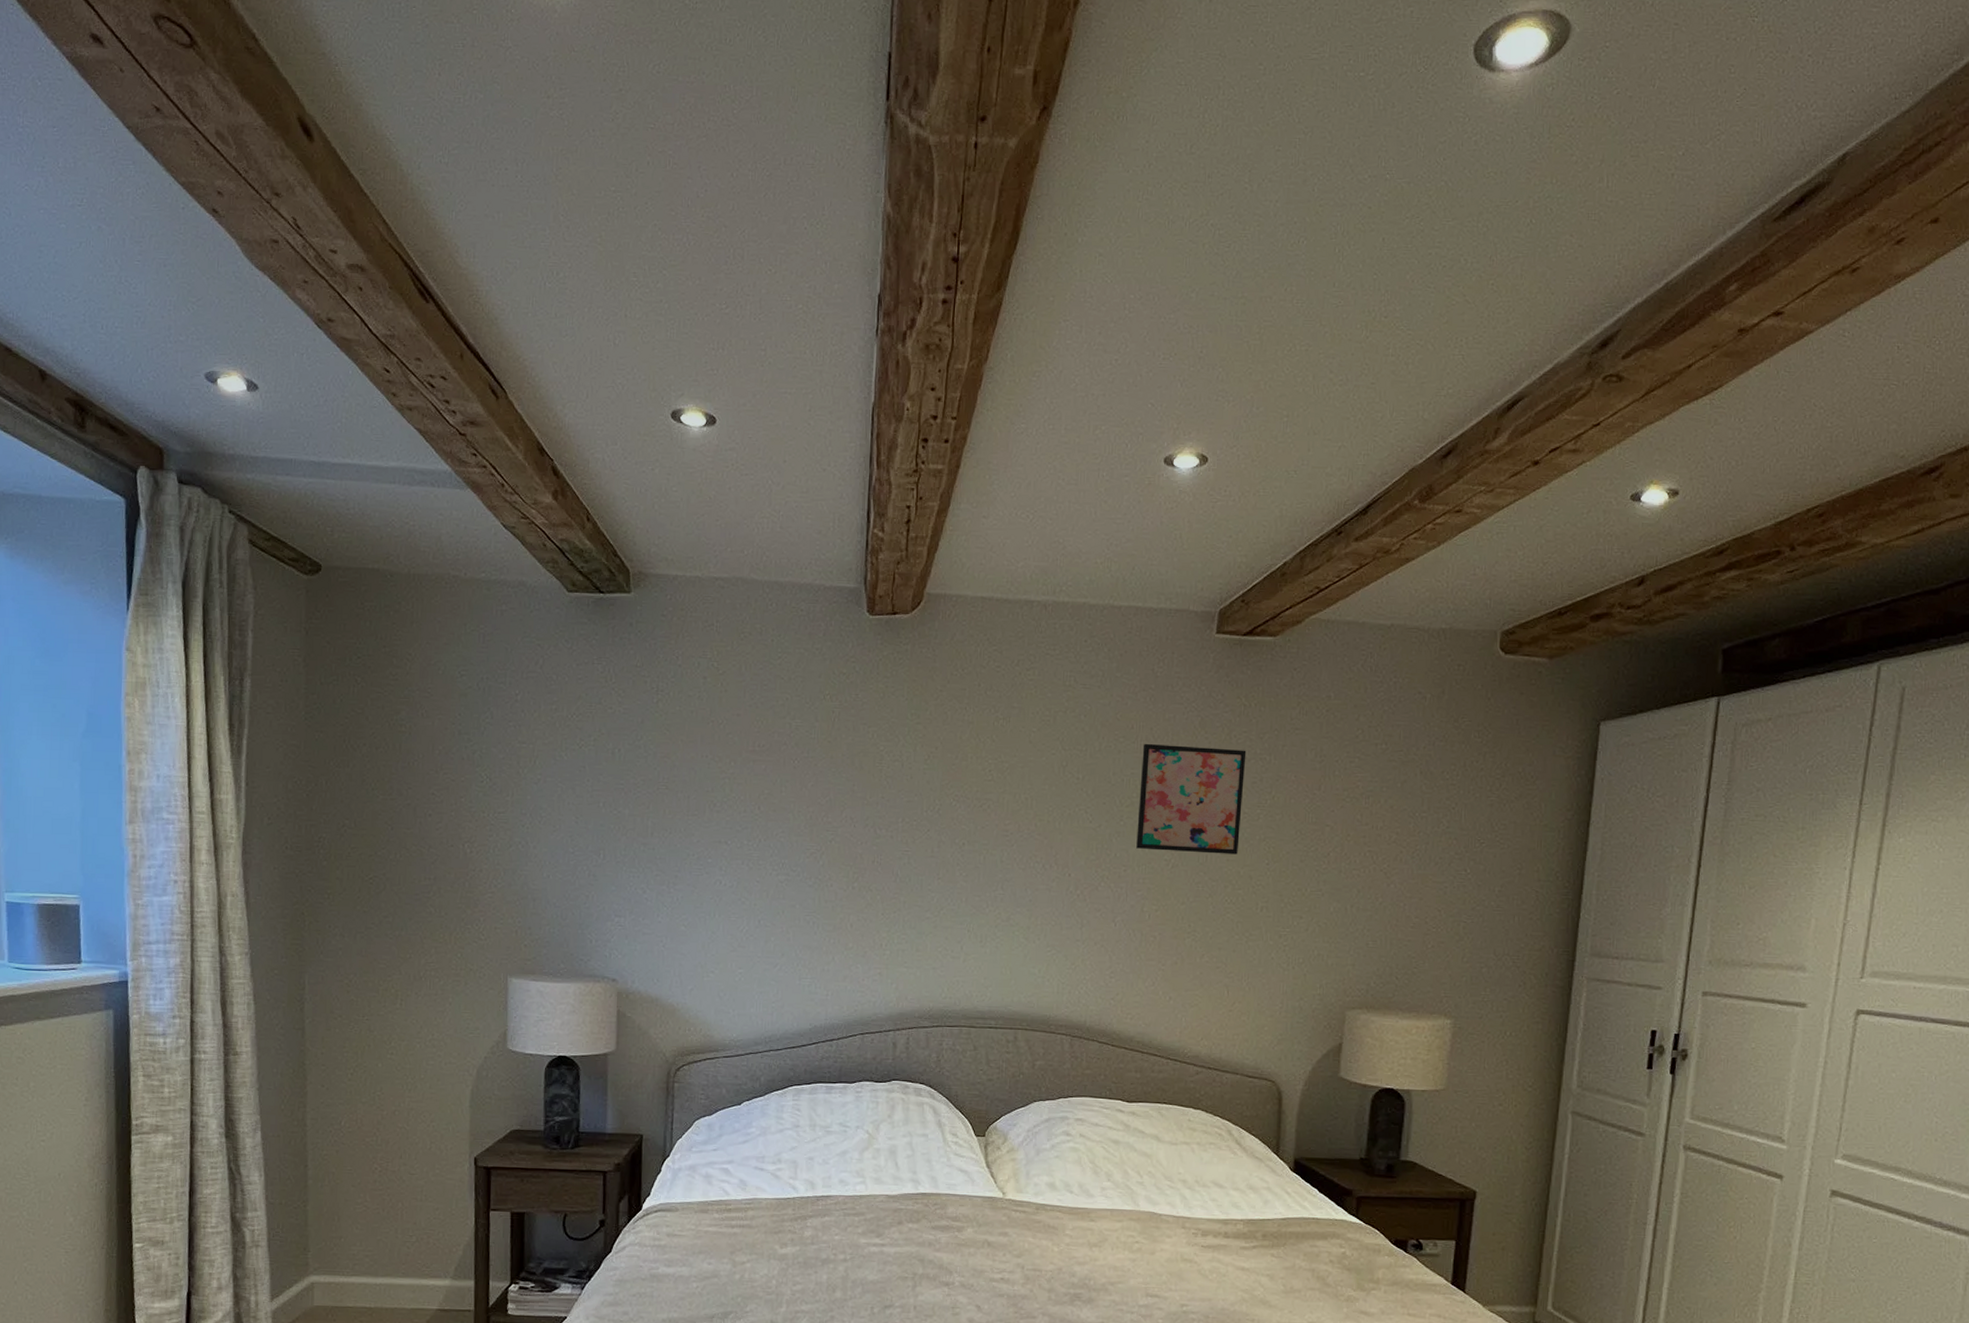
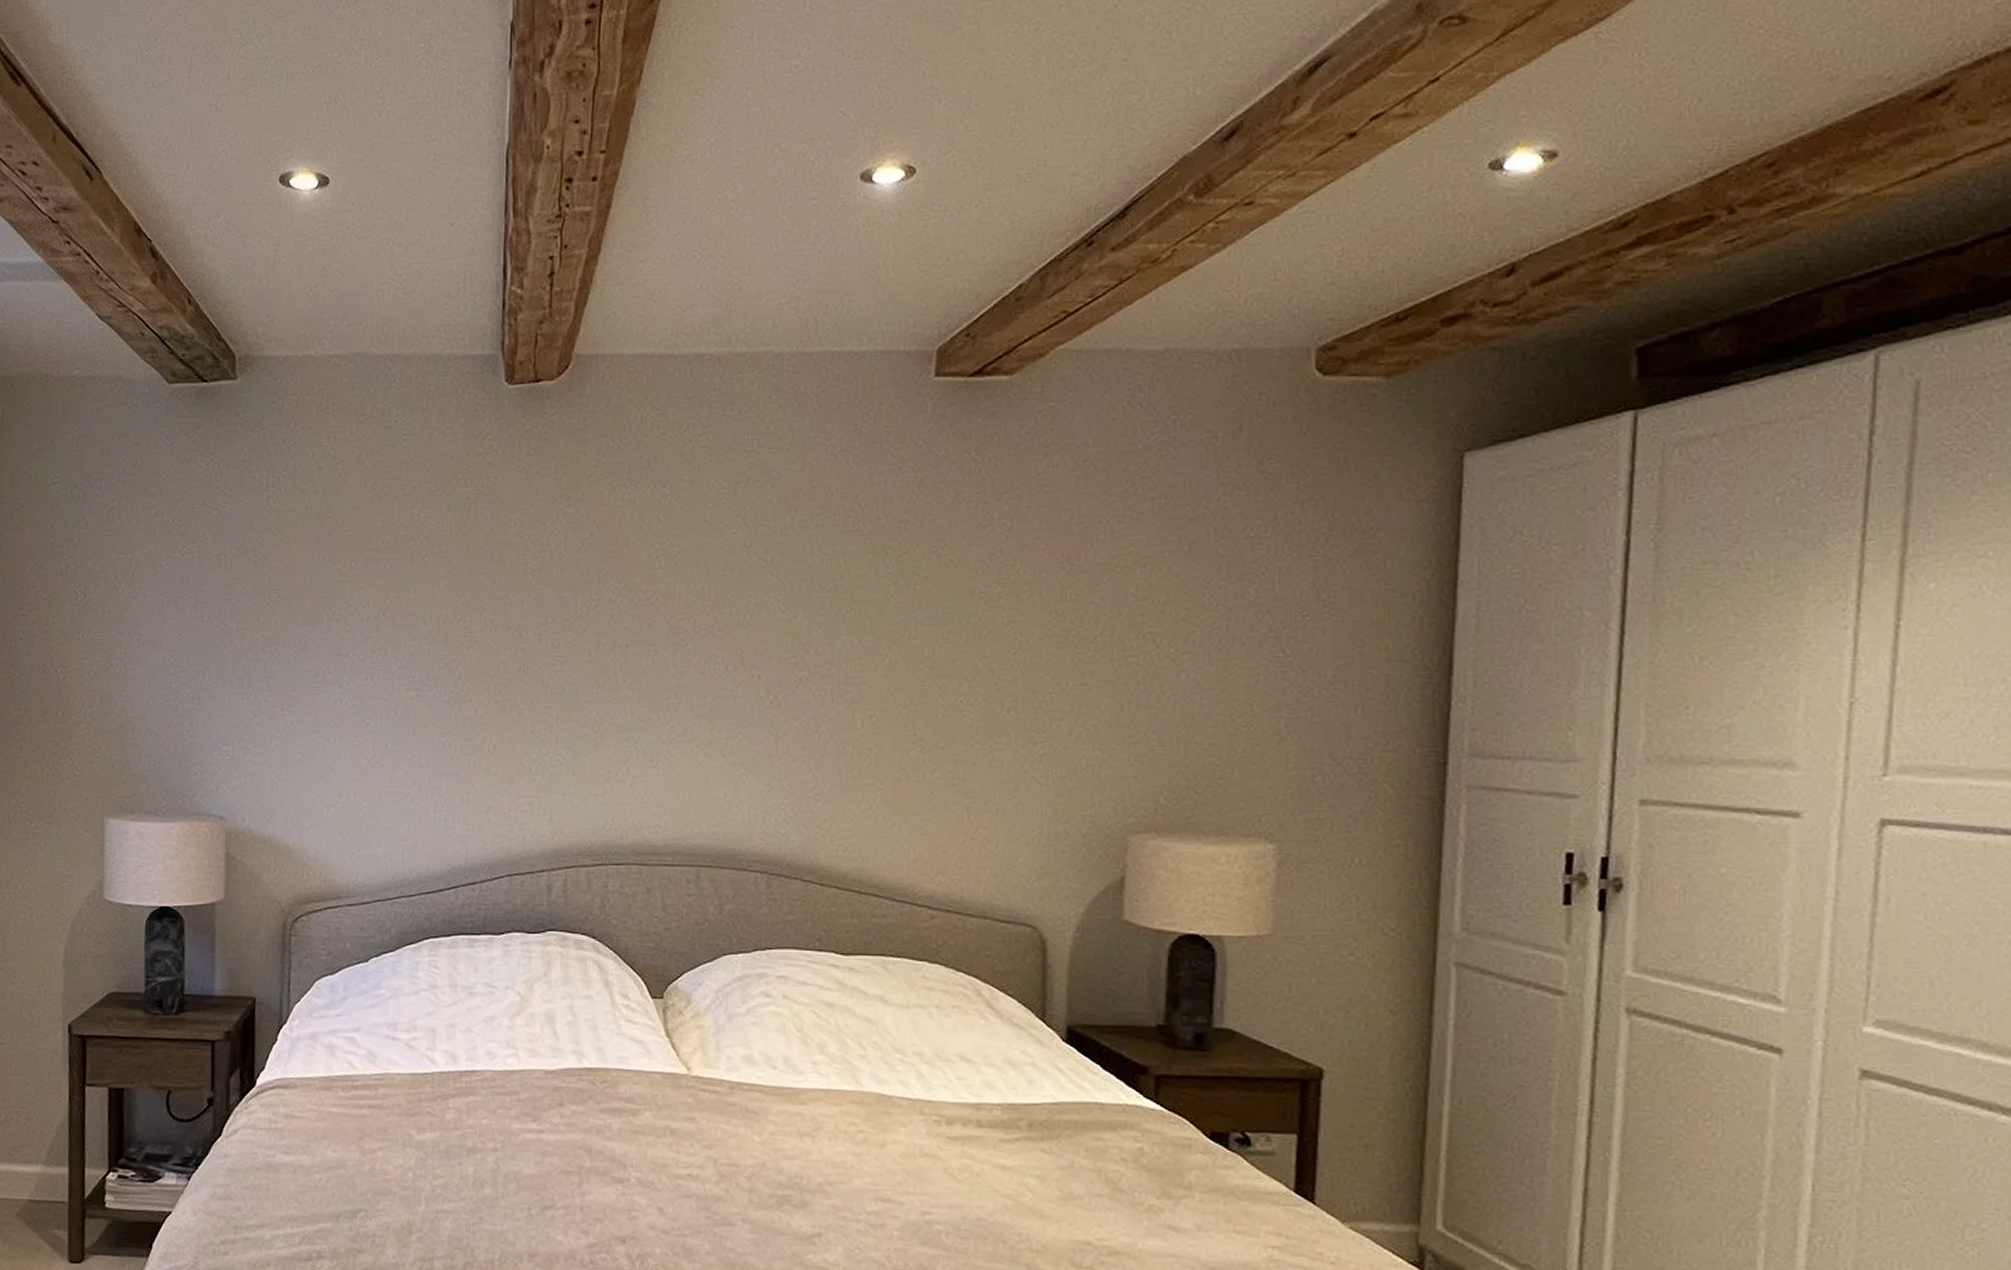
wall art: present [1136,743,1247,855] -> none [843,513,980,644]

